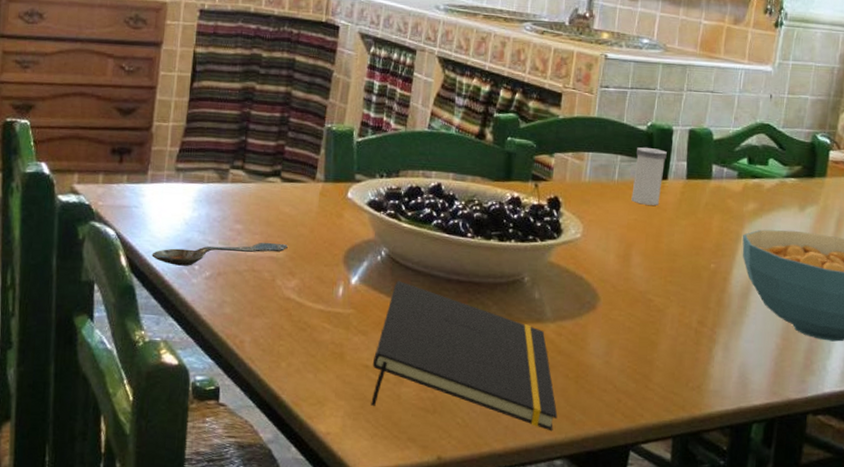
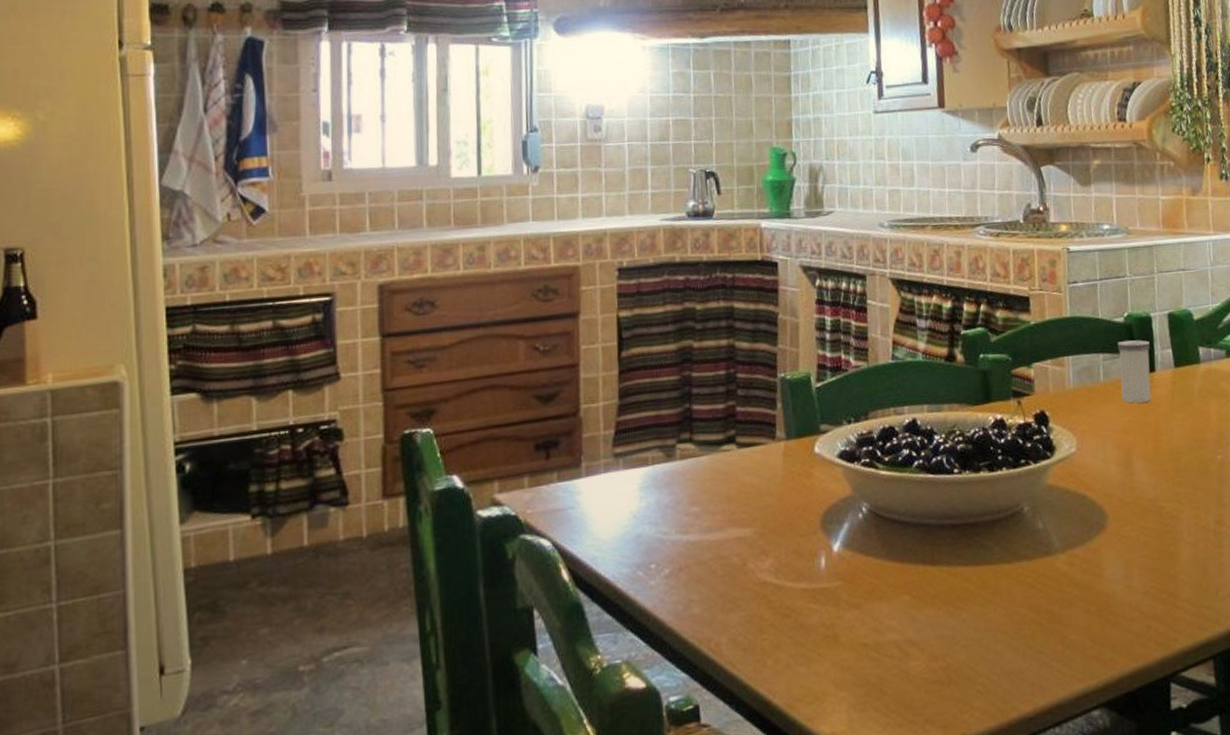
spoon: present [152,242,288,266] -> none [598,520,755,569]
notepad: present [371,281,558,432] -> none [871,537,1086,691]

